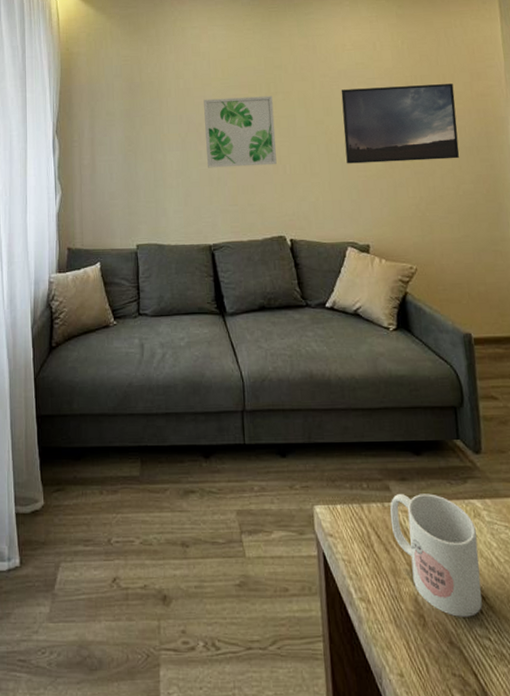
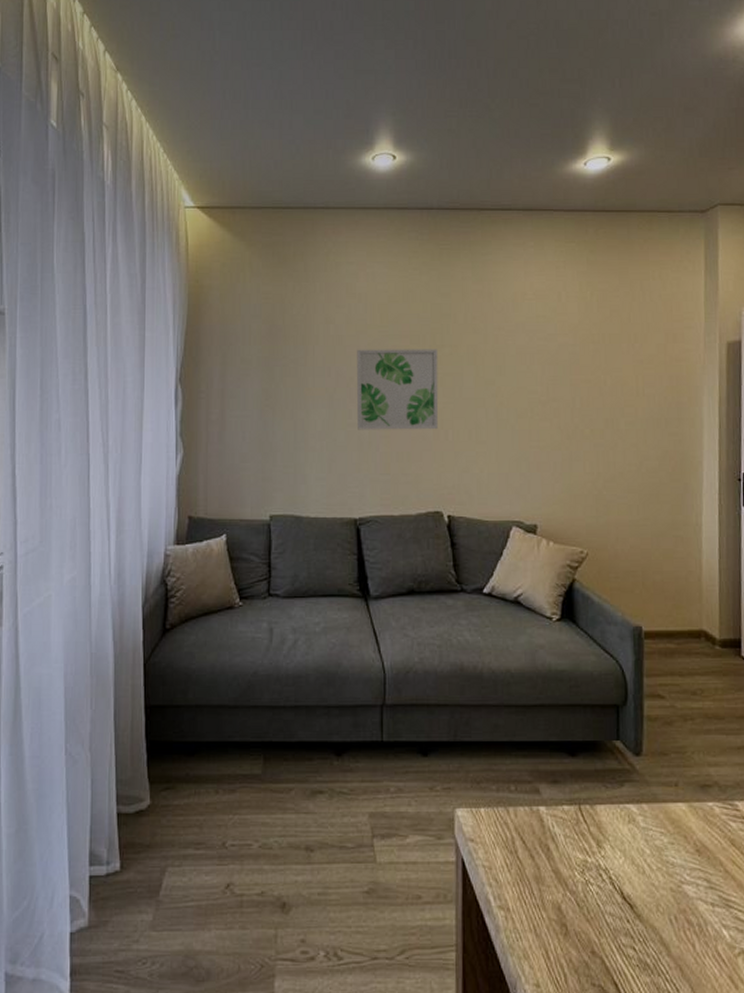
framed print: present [341,84,460,164] -> none [517,345,646,432]
mug: present [390,493,482,617] -> none [538,796,630,926]

